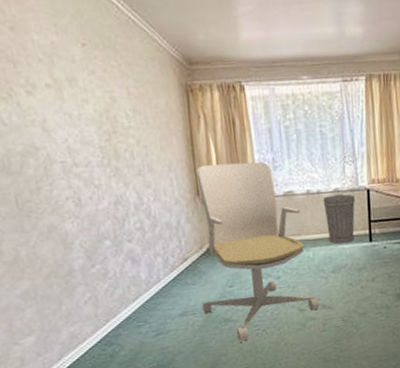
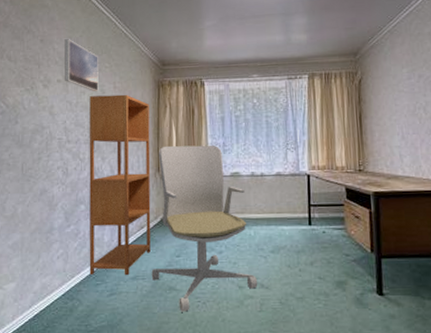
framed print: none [46,27,107,101] -> present [64,39,99,92]
bookcase: none [95,102,199,318] -> present [89,94,151,276]
trash can: present [323,193,355,244] -> none [266,177,296,225]

